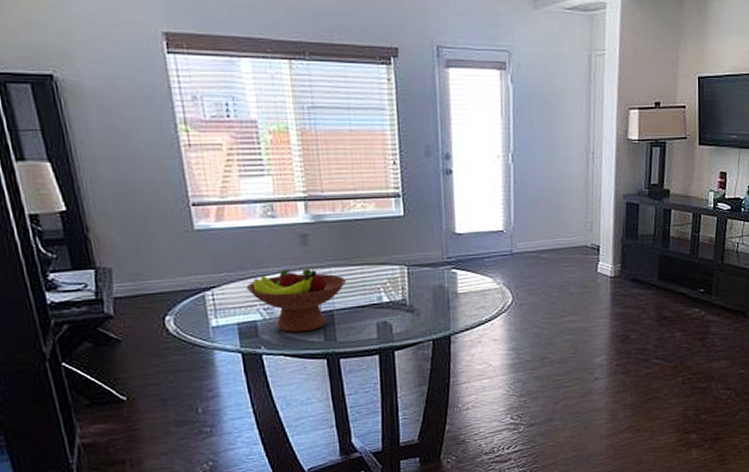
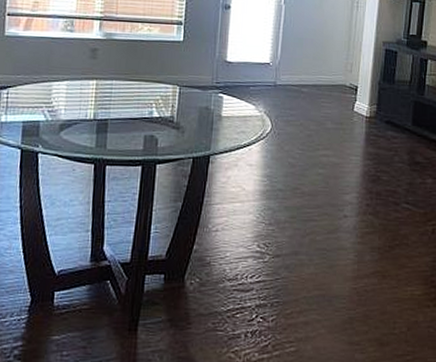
fruit bowl: present [246,269,347,333] -> none [37,77,124,137]

